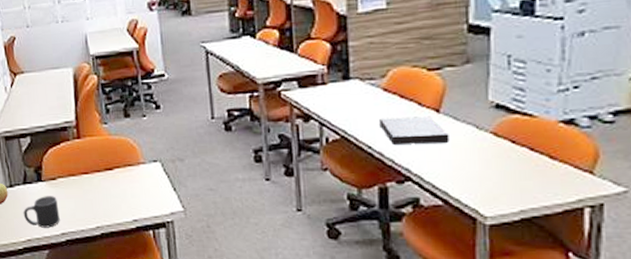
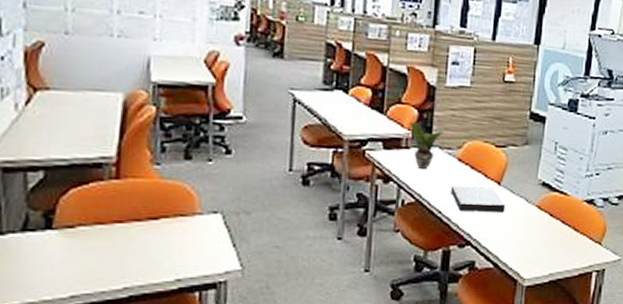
mug: present [23,196,60,228] -> none [13,248,72,289]
potted plant: none [323,55,375,105] -> present [410,122,453,170]

